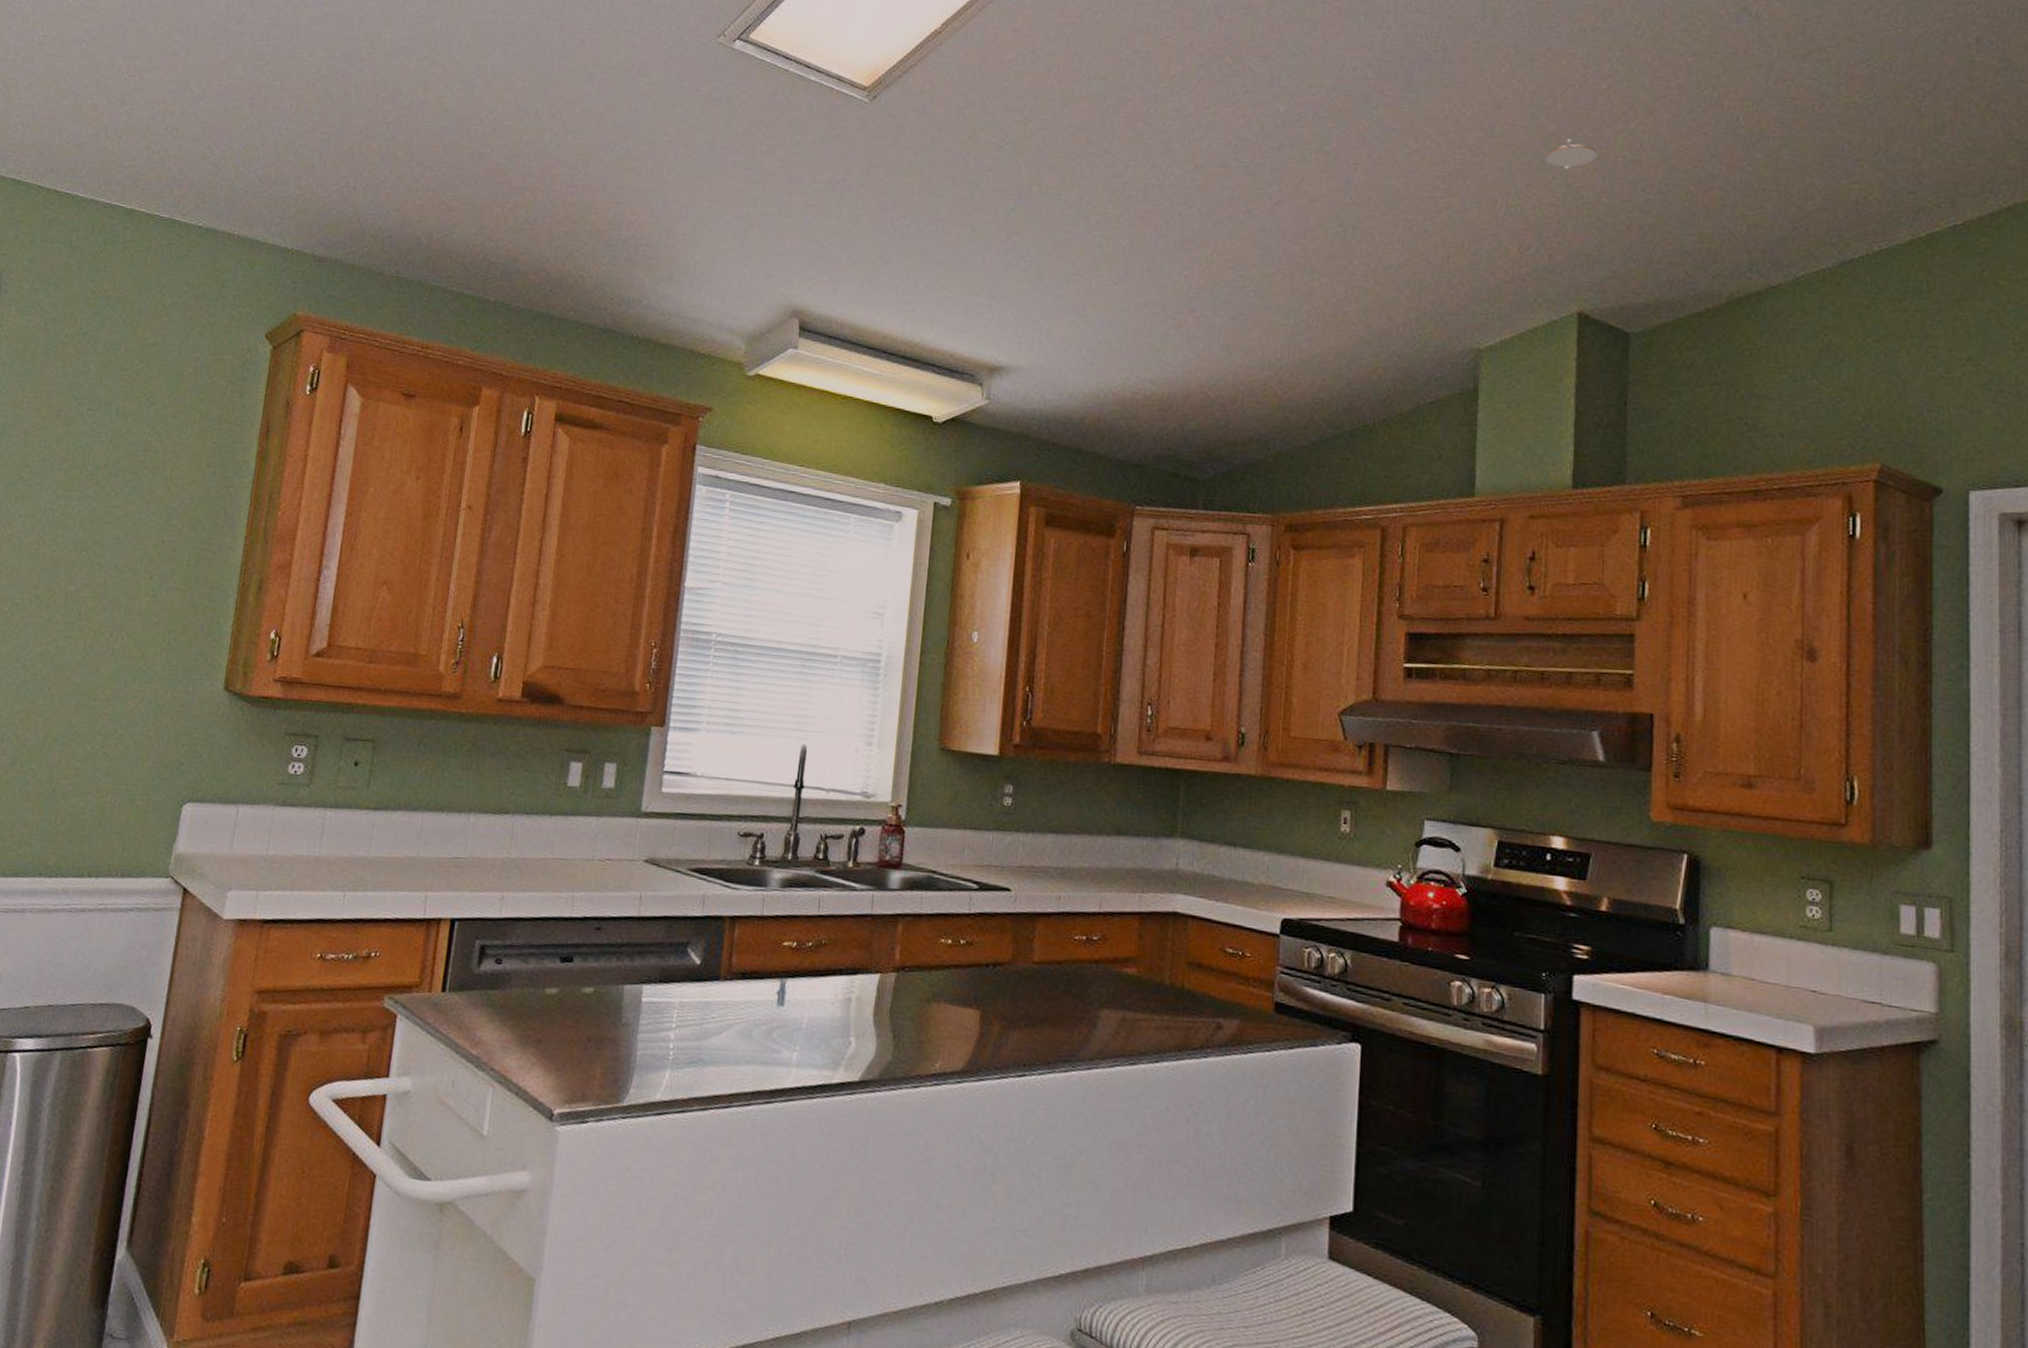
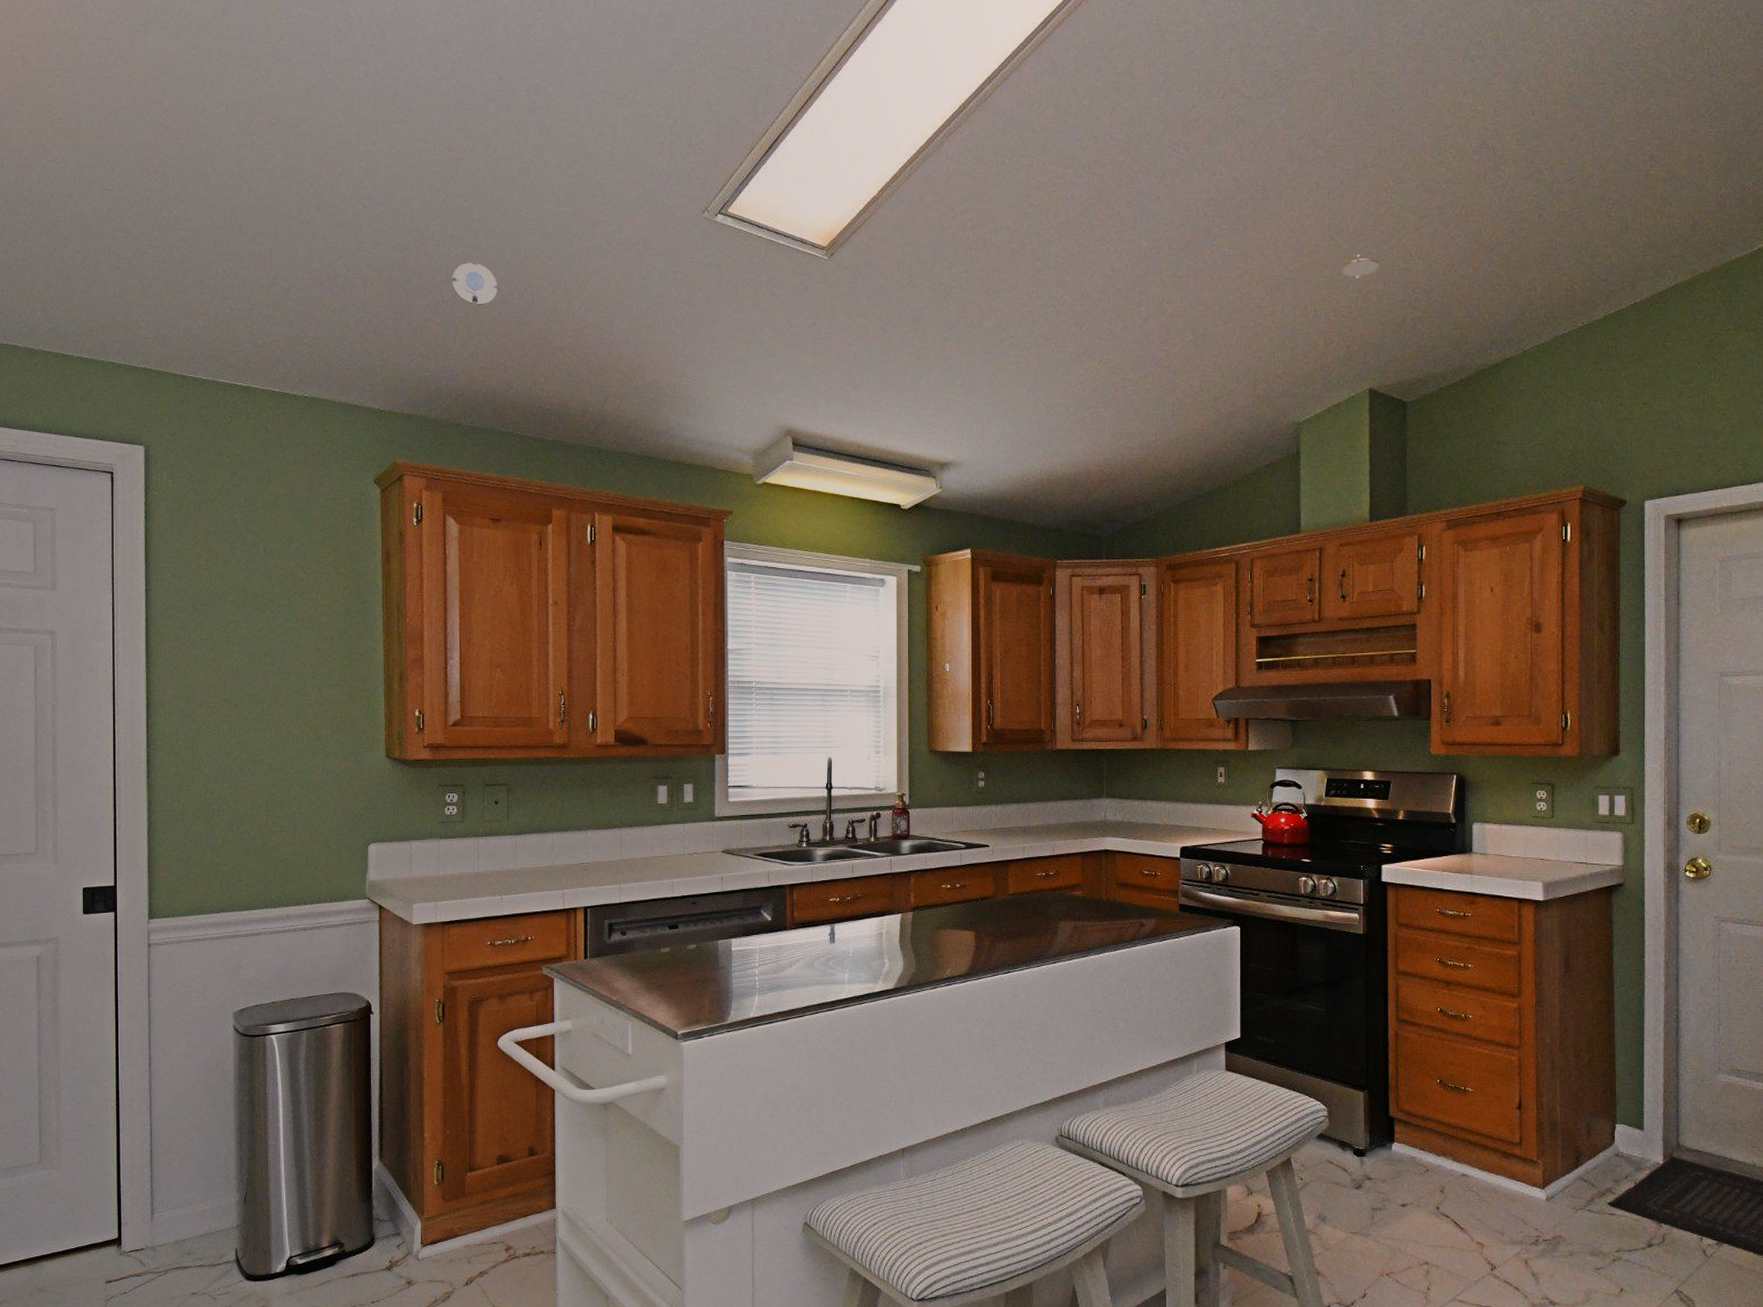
smoke detector: none [398,79,453,131] -> present [452,262,497,305]

